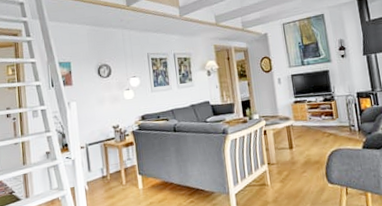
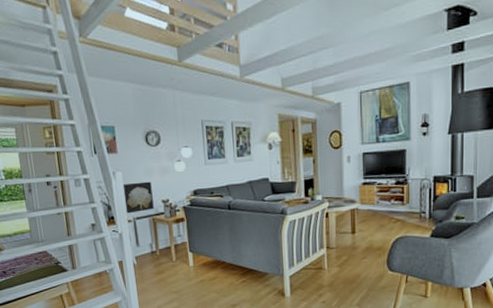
wall art: none [76,109,105,141] -> present [122,181,154,214]

